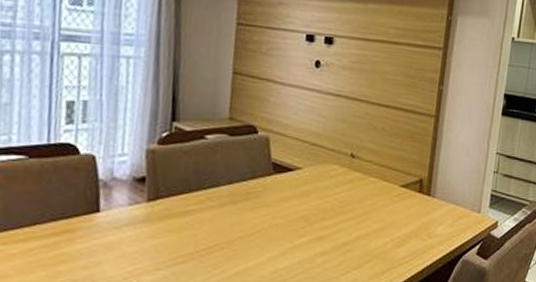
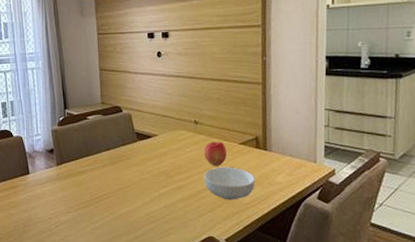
cereal bowl: none [352,213,413,255] -> present [203,166,255,200]
apple: none [356,181,385,211] -> present [203,141,227,165]

